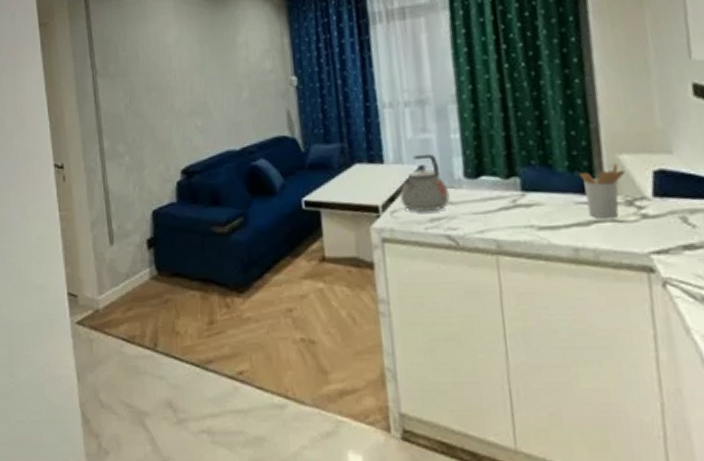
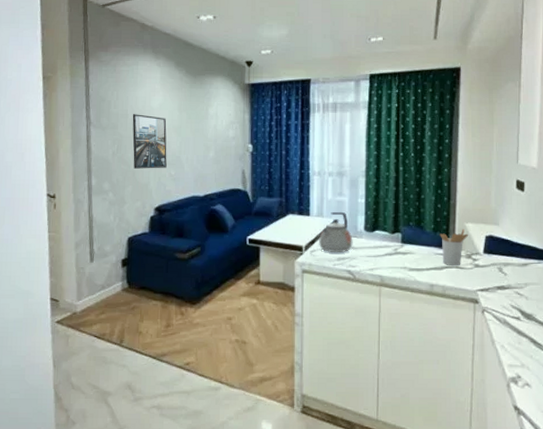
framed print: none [144,54,191,123] -> present [132,114,167,169]

